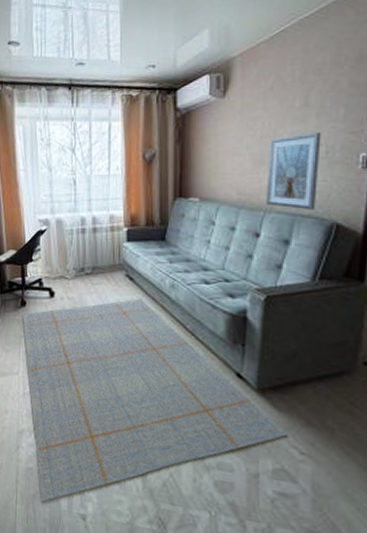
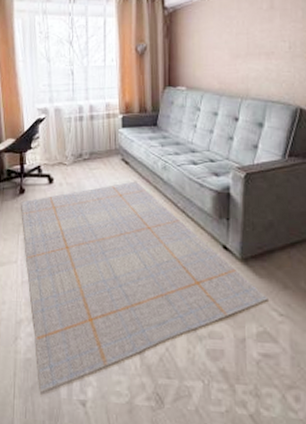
picture frame: present [266,131,321,209] -> none [242,30,285,96]

